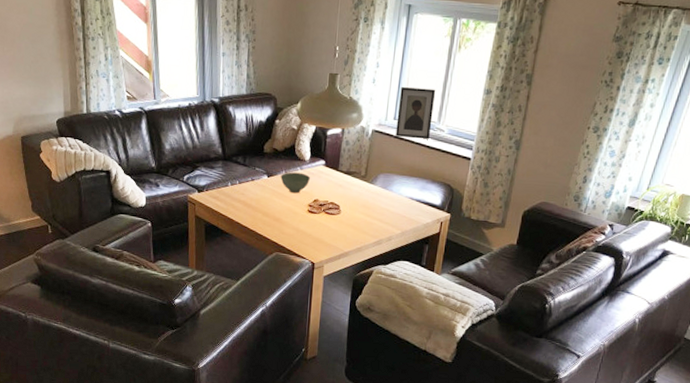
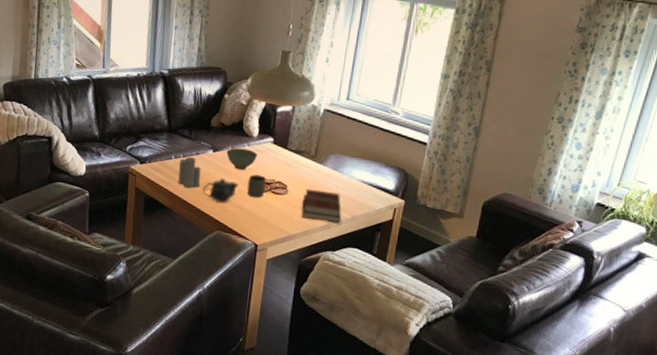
candle: none [235,182,257,214] -> present [178,156,201,189]
teapot: none [259,202,294,226] -> present [202,178,239,203]
mug: none [302,197,326,220] -> present [247,174,272,198]
books: none [354,207,392,239] -> present [301,188,342,223]
picture frame: present [396,87,436,140] -> none [348,68,391,122]

